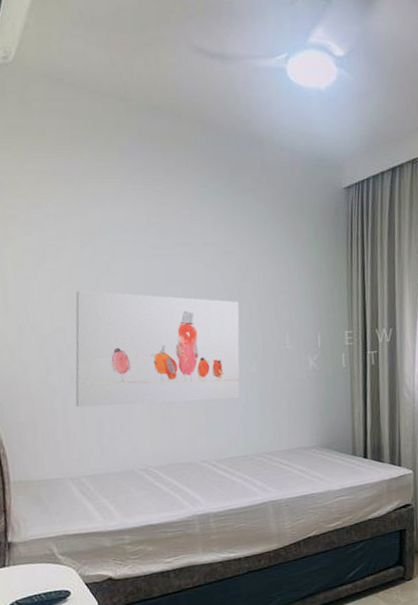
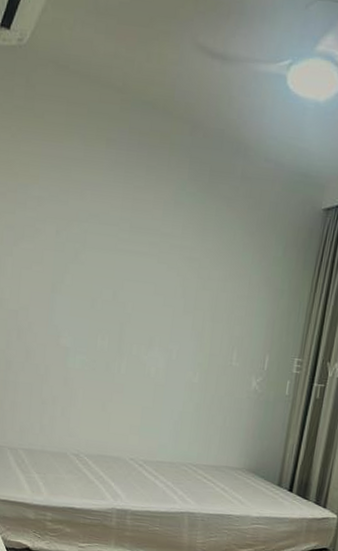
wall art: present [75,290,240,408] -> none [26,273,194,405]

